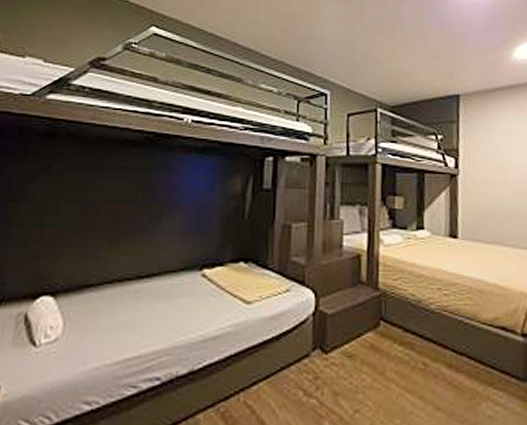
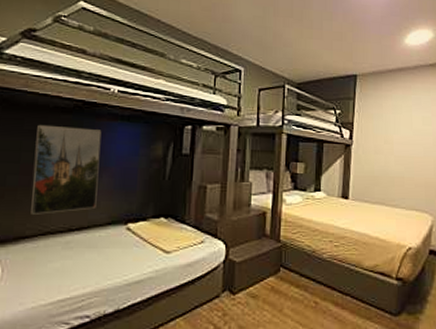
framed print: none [96,159,174,260] -> present [31,124,102,215]

